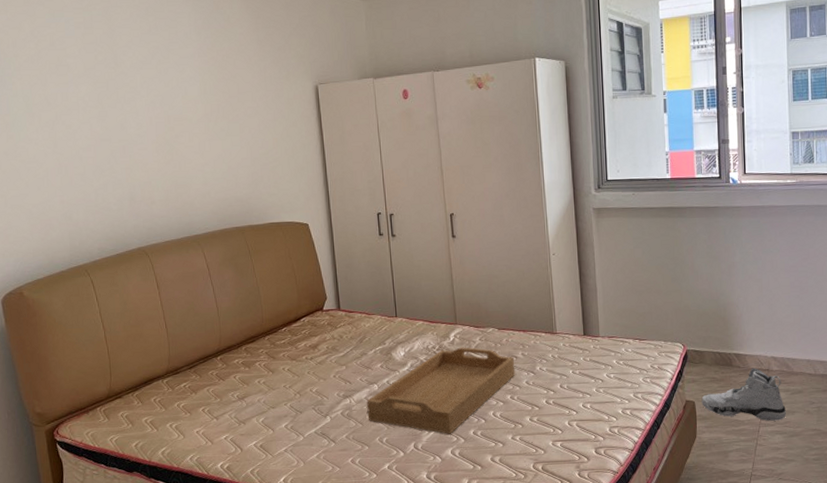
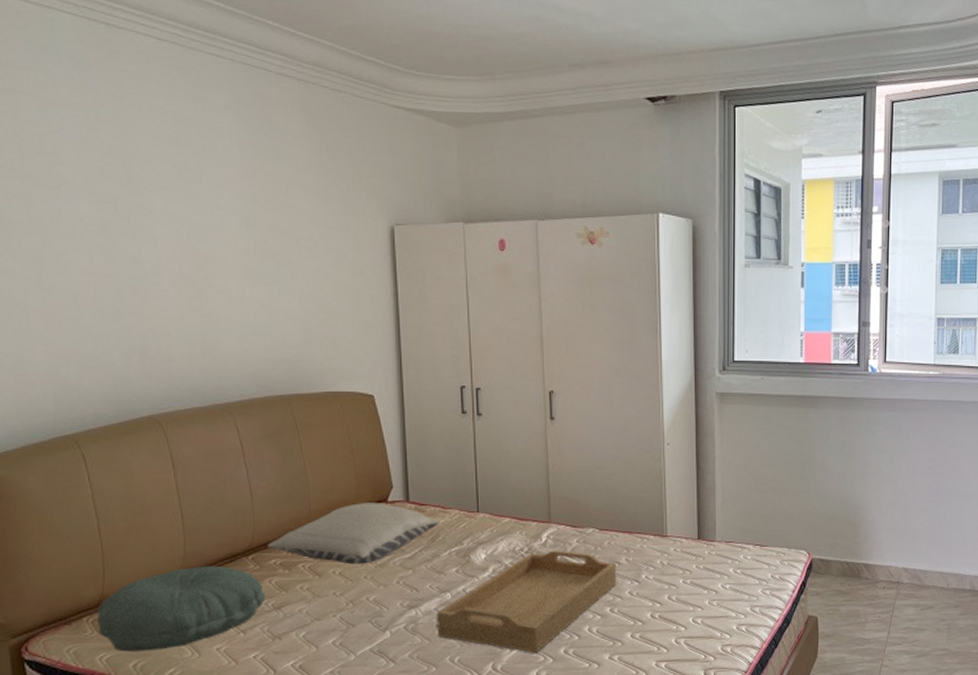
pillow: none [107,365,232,435] -> present [97,565,265,652]
pillow: none [231,311,365,363] -> present [267,502,439,565]
sneaker: present [701,368,786,421] -> none [825,580,915,640]

